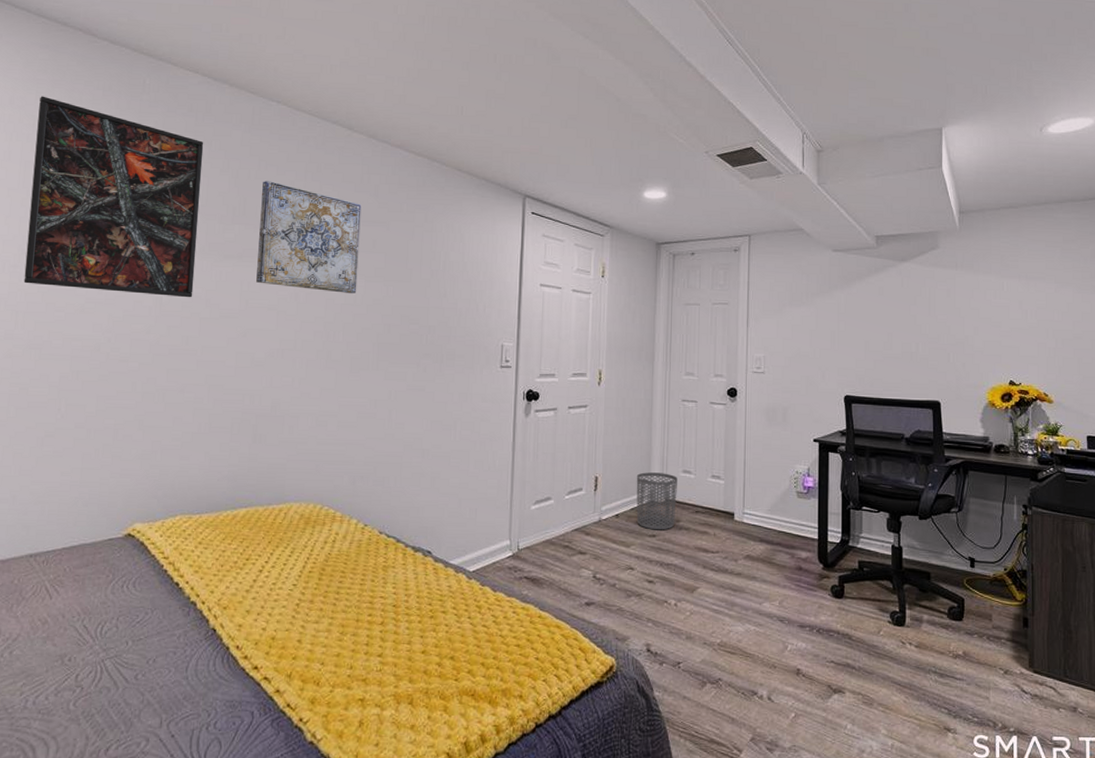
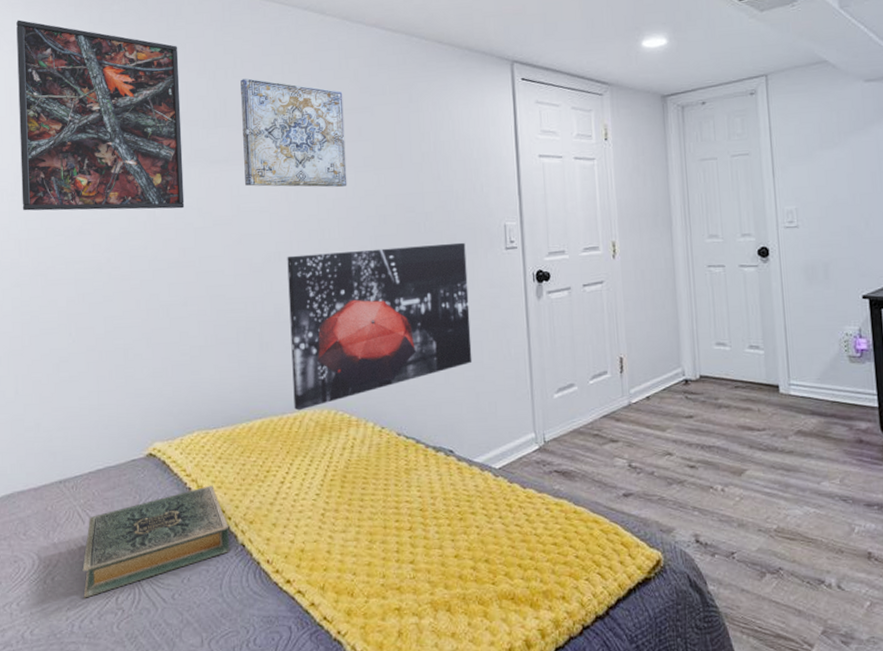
hardback book: none [41,569,202,674] -> present [82,485,230,598]
wall art: none [281,354,463,503] -> present [287,242,473,411]
waste bin: present [636,472,677,530] -> none [665,347,713,411]

